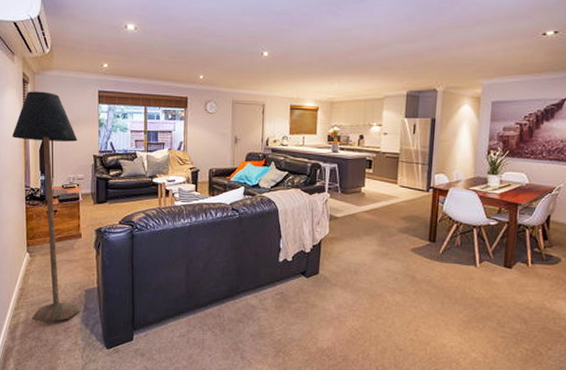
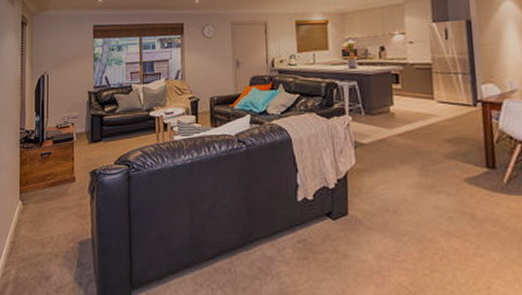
floor lamp: present [11,91,81,323] -> none [9,31,74,282]

